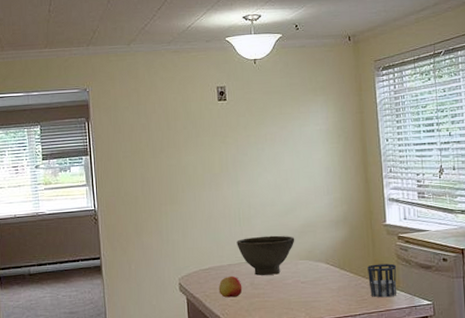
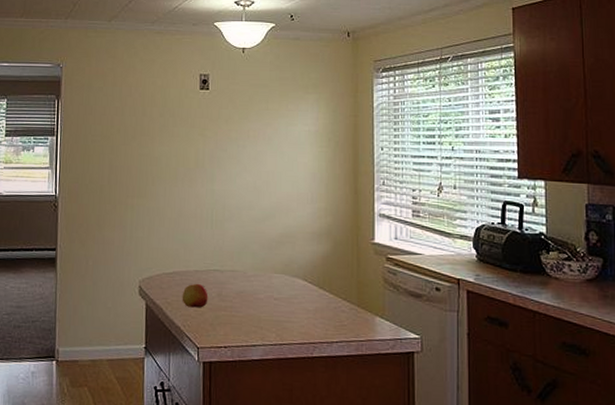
bowl: present [236,235,295,276] -> none [206,242,271,287]
cup: present [367,263,397,298] -> none [350,286,383,326]

